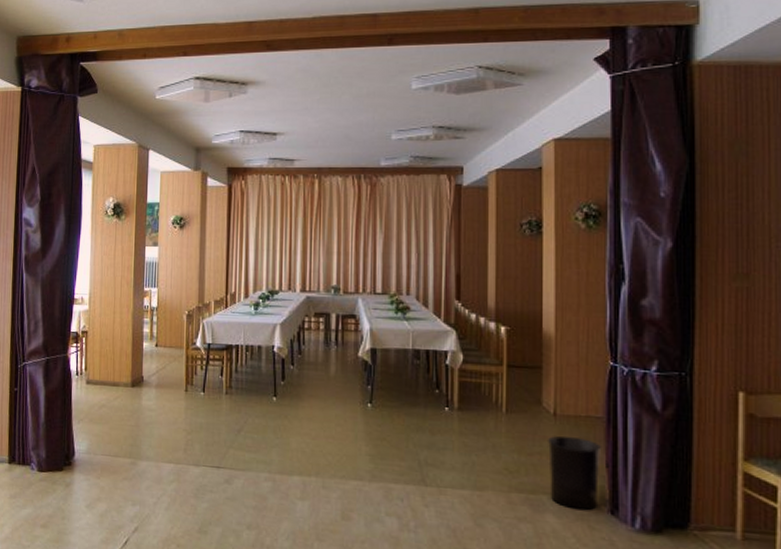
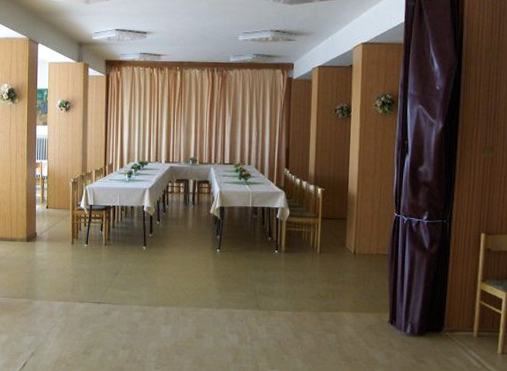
waste bin: present [547,435,602,510] -> none [348,268,387,322]

